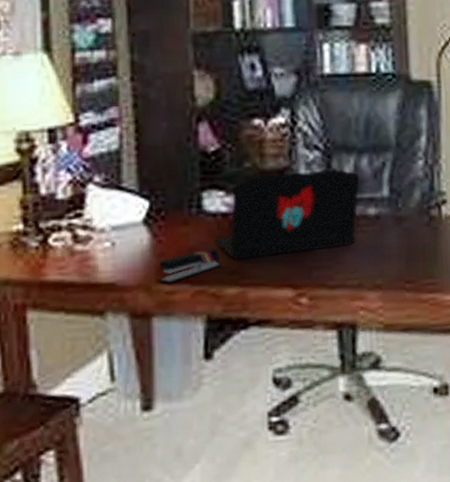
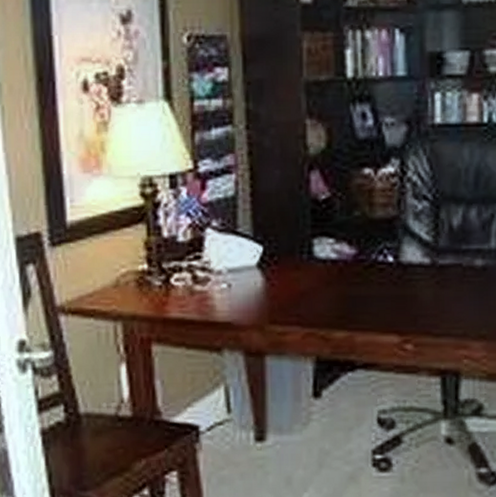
stapler: present [159,248,221,284] -> none [272,293,330,326]
laptop: present [214,168,360,260] -> none [324,219,468,305]

